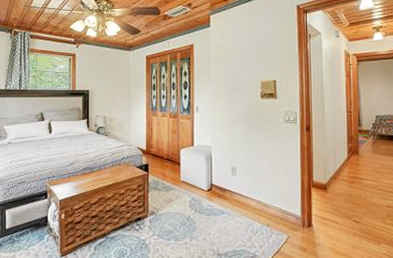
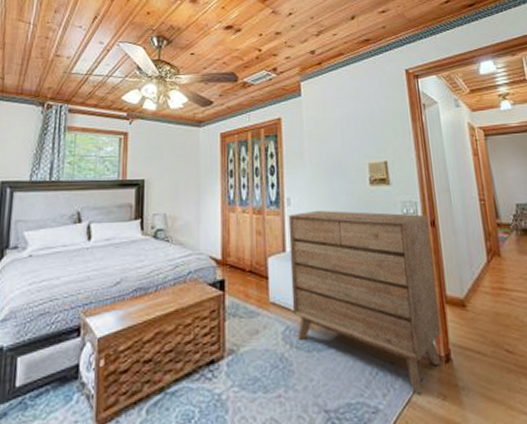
dresser: none [197,116,306,247] -> present [288,210,442,394]

